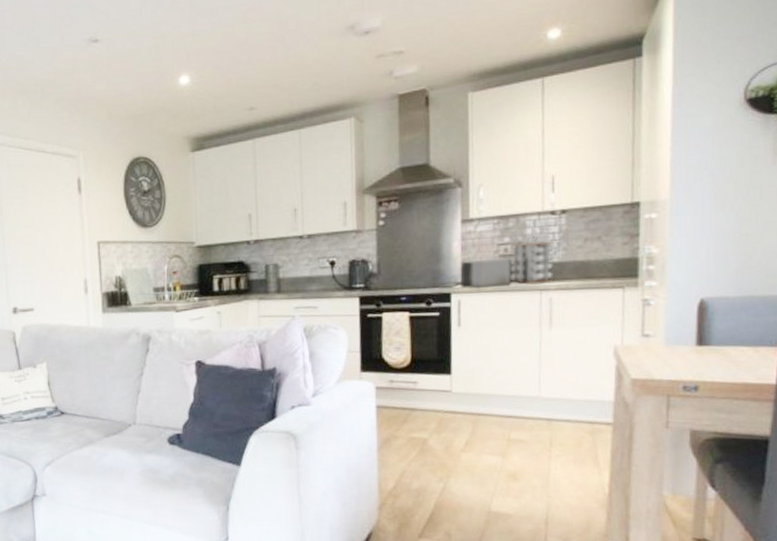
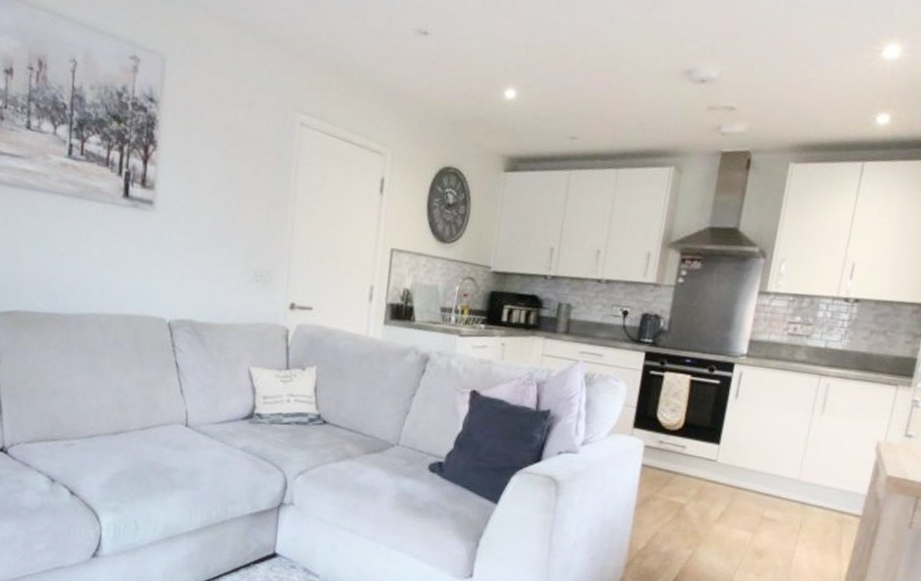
toaster: present [460,258,512,289] -> none [745,332,799,366]
spice rack: present [510,235,554,285] -> none [794,319,842,369]

